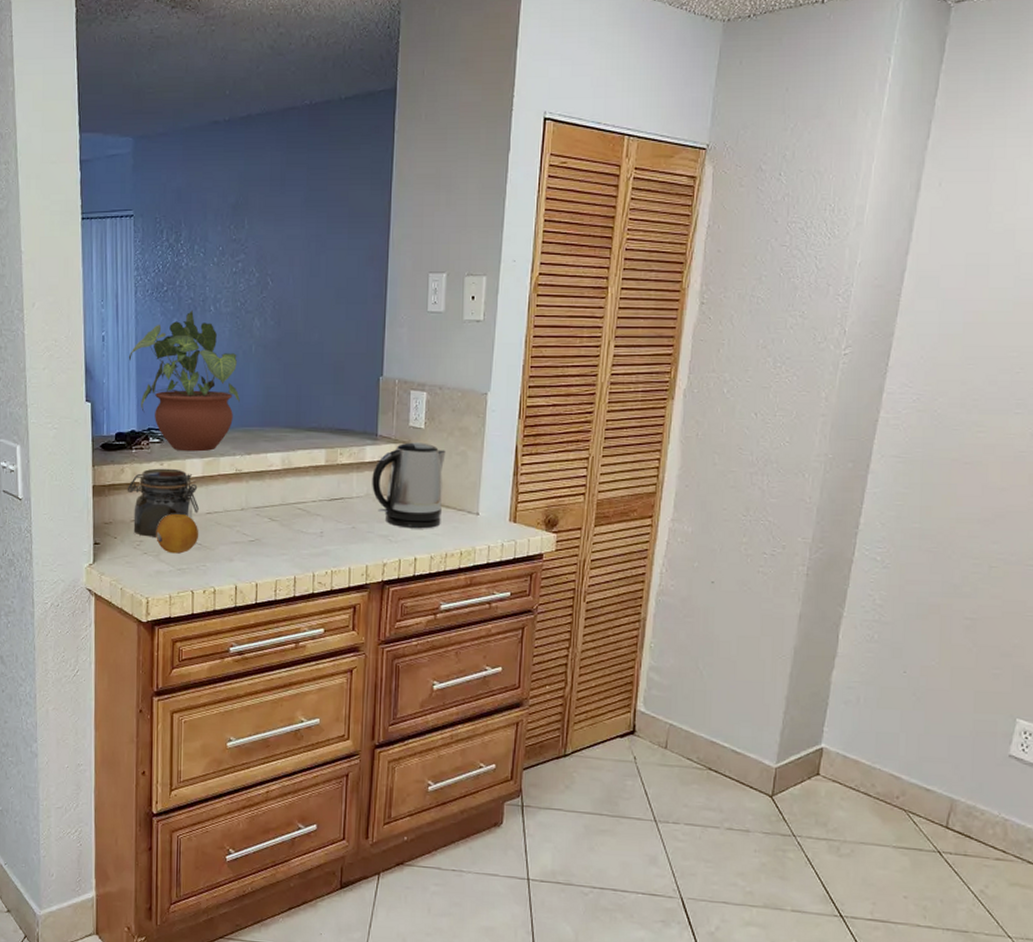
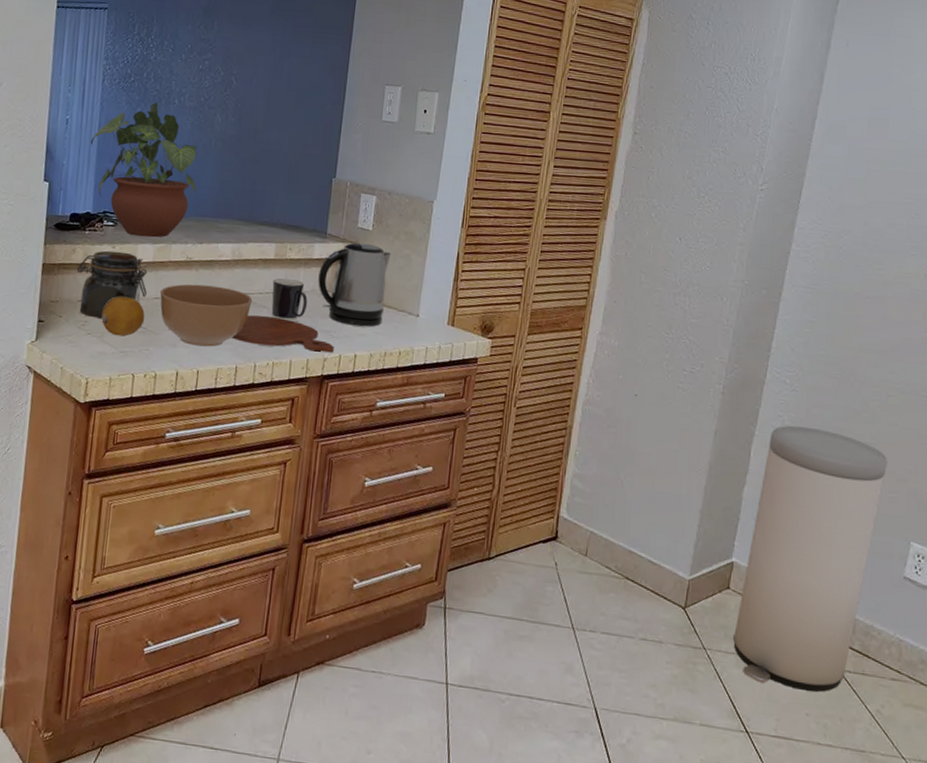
bowl: none [211,496,306,559] -> present [159,284,253,347]
cutting board: none [287,523,393,558] -> present [231,315,334,353]
mug: none [325,484,362,528] -> present [271,278,308,322]
pedal bin: none [825,604,990,874] -> present [733,425,888,692]

